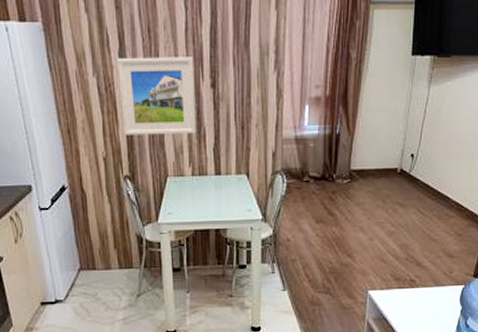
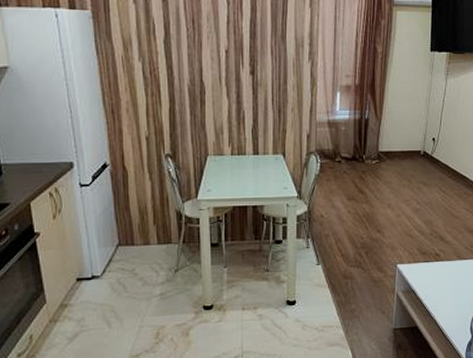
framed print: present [118,57,196,135] -> none [163,45,236,117]

